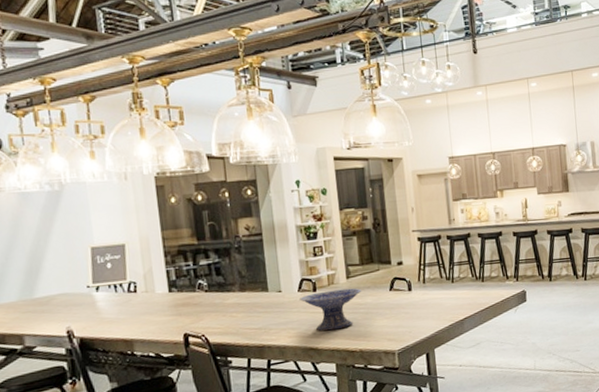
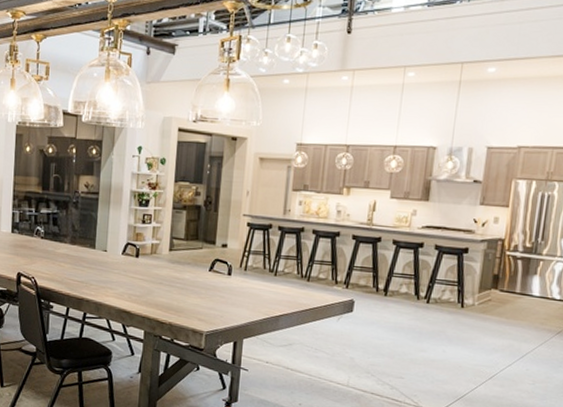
decorative bowl: present [300,288,362,331] -> none [122,258,182,299]

